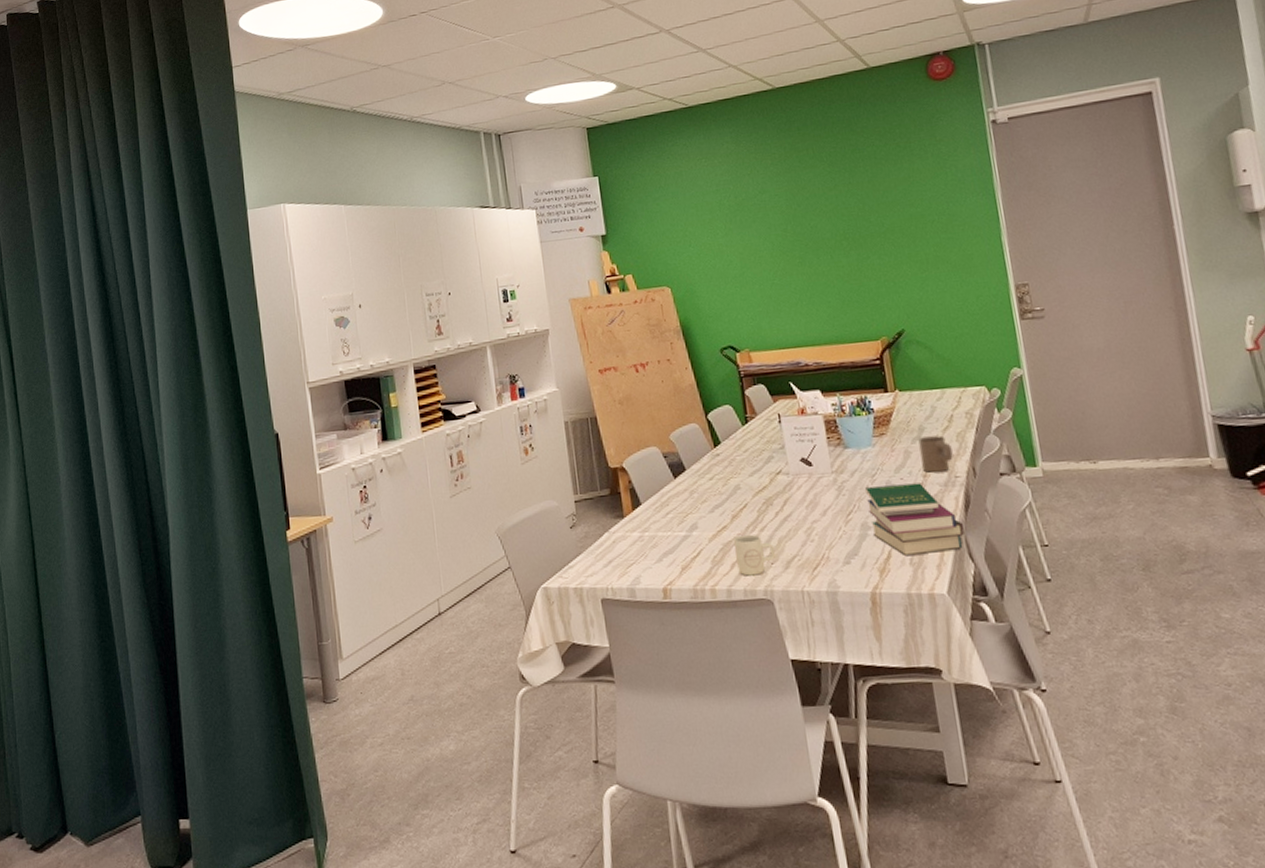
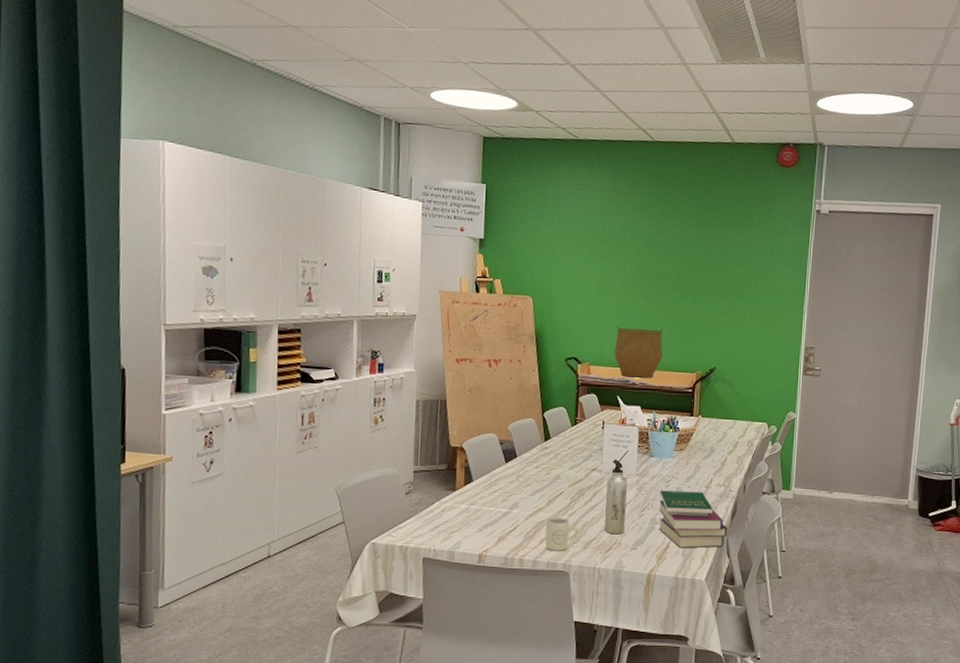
basket: none [773,295,835,359] -> present [614,326,663,378]
water bottle: none [797,459,831,549] -> present [604,461,627,535]
cup: present [918,435,953,473] -> none [707,456,732,485]

